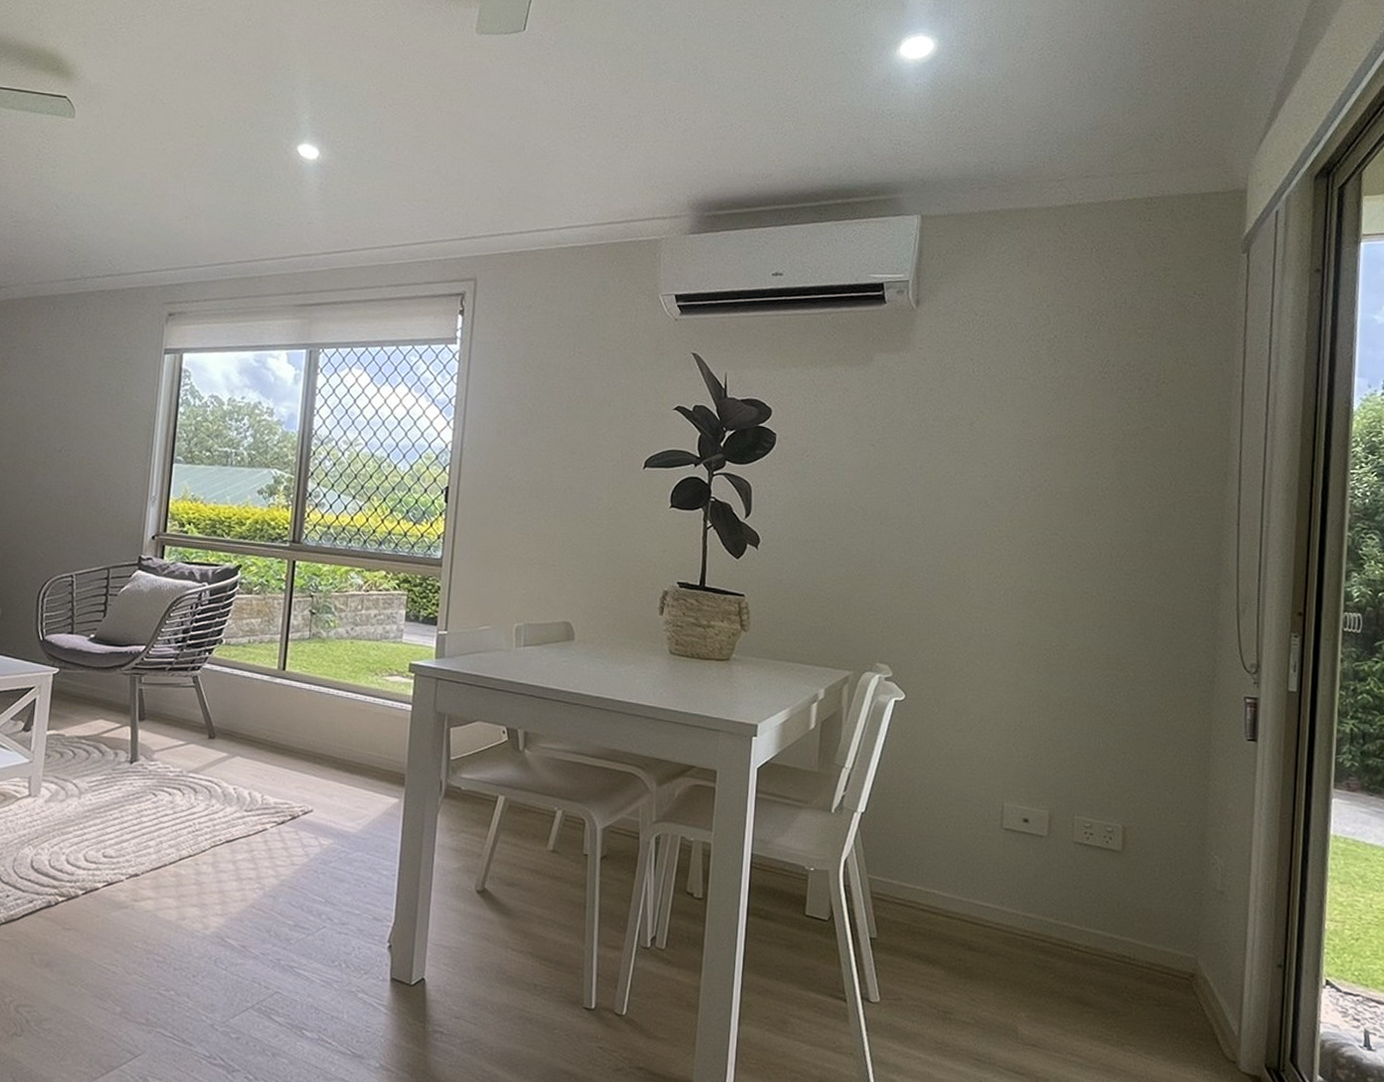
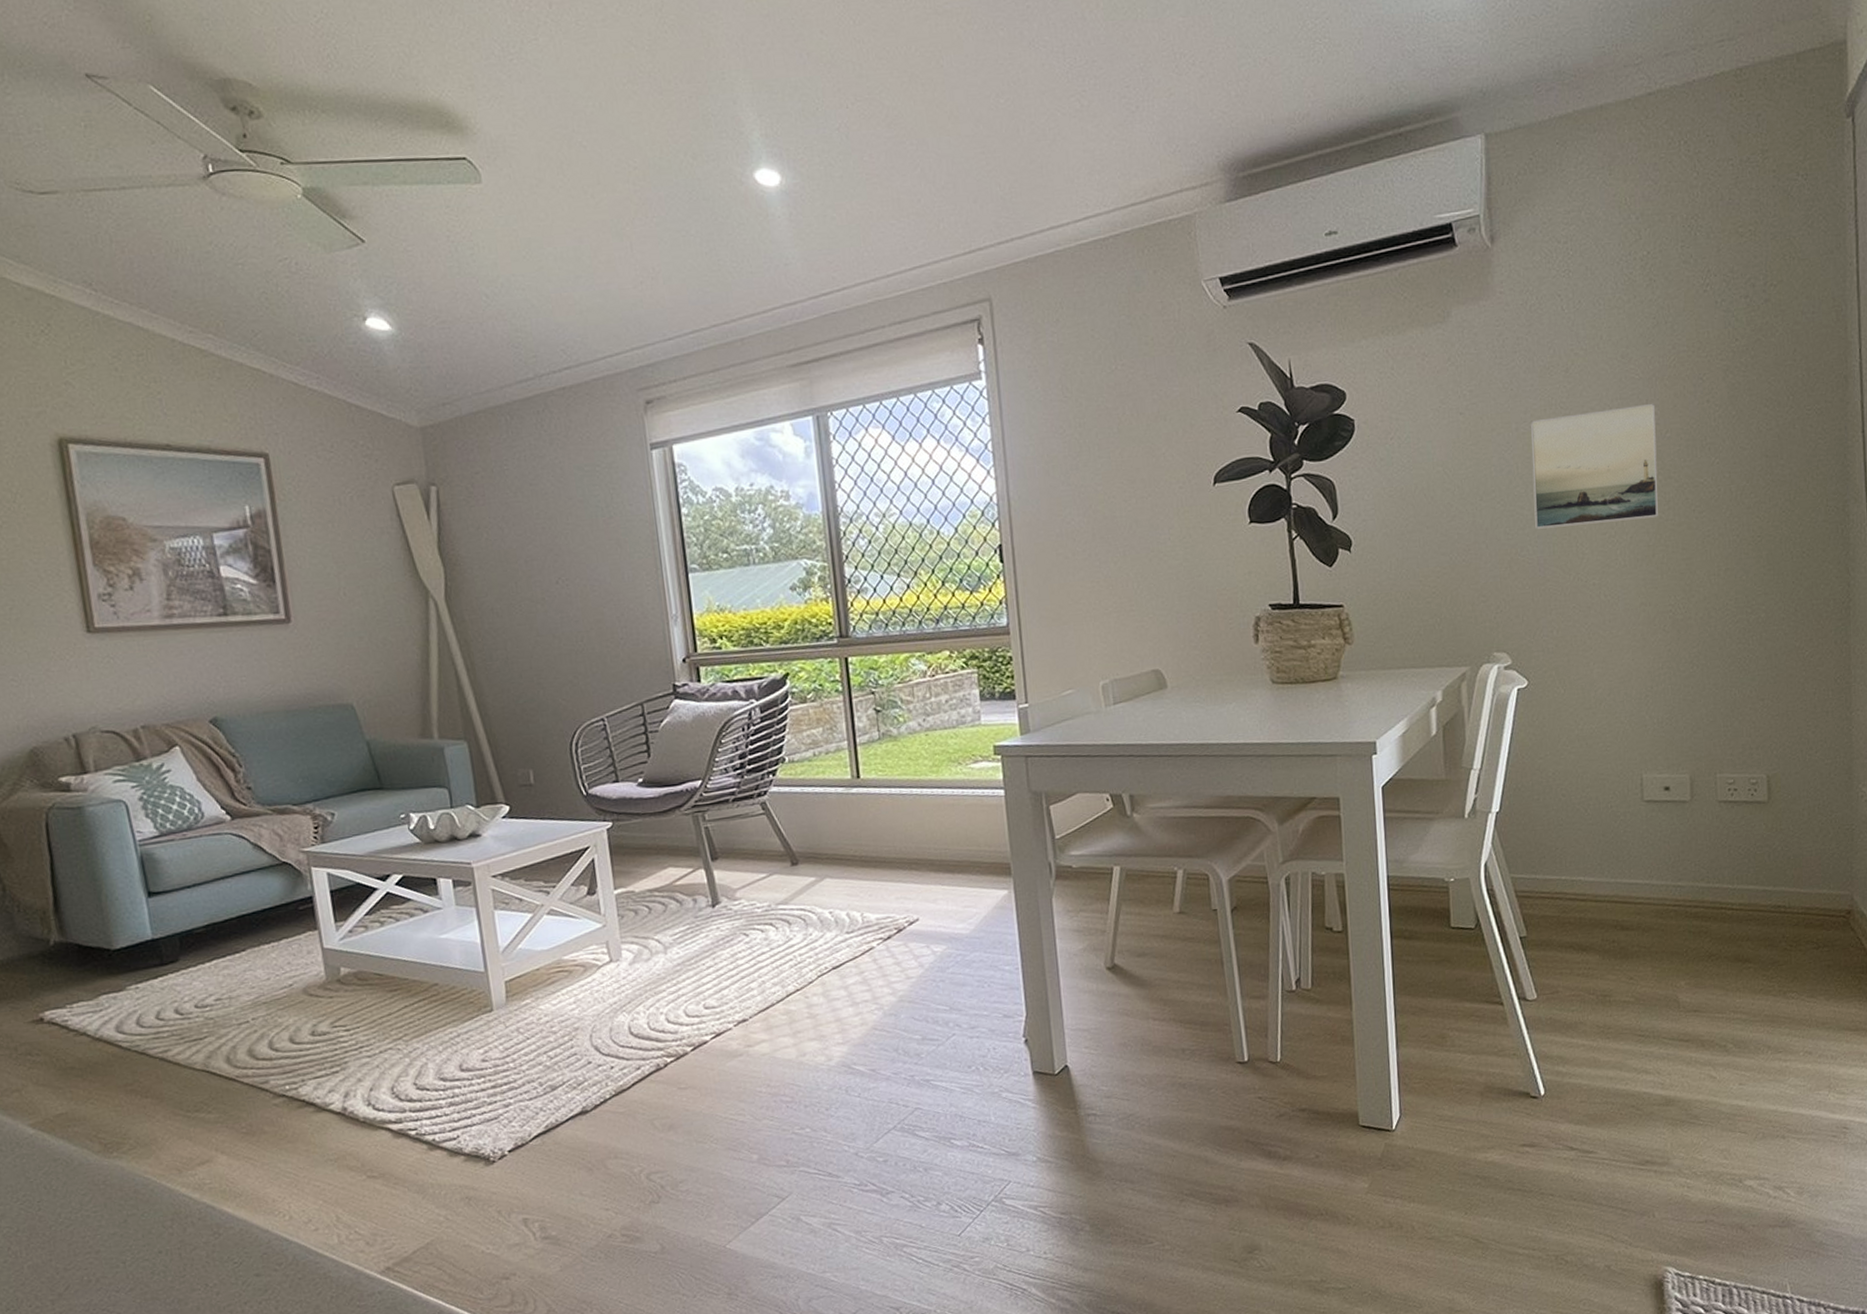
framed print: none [928,462,1049,568] -> present [1531,403,1658,529]

